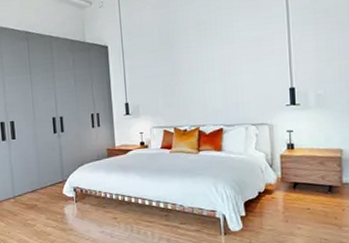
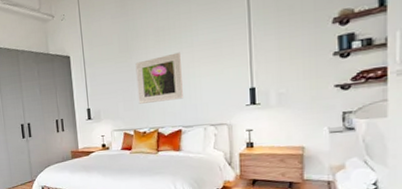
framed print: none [176,48,226,100] -> present [135,52,184,104]

